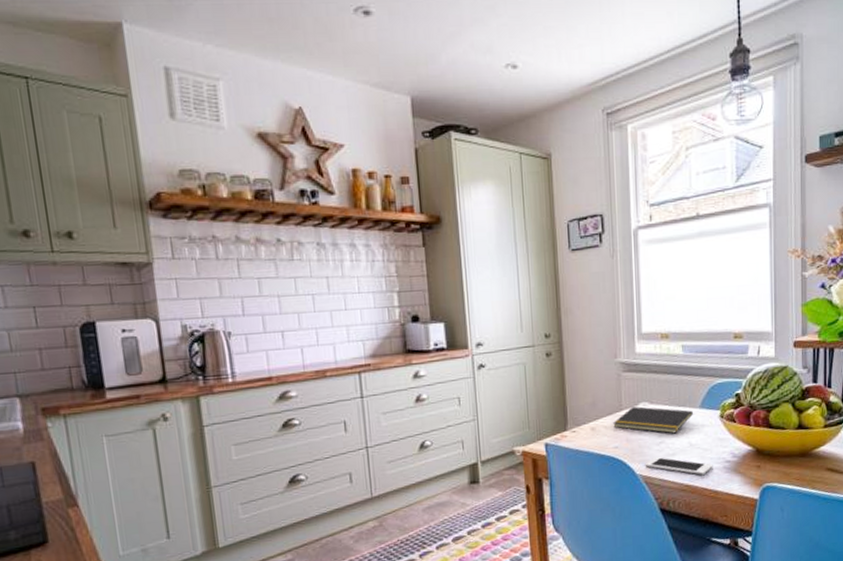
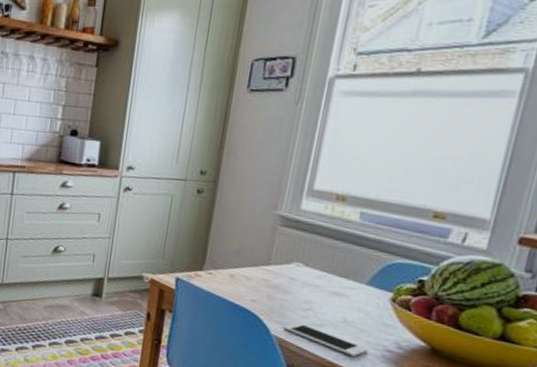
notepad: present [613,406,693,434] -> none [255,264,357,304]

